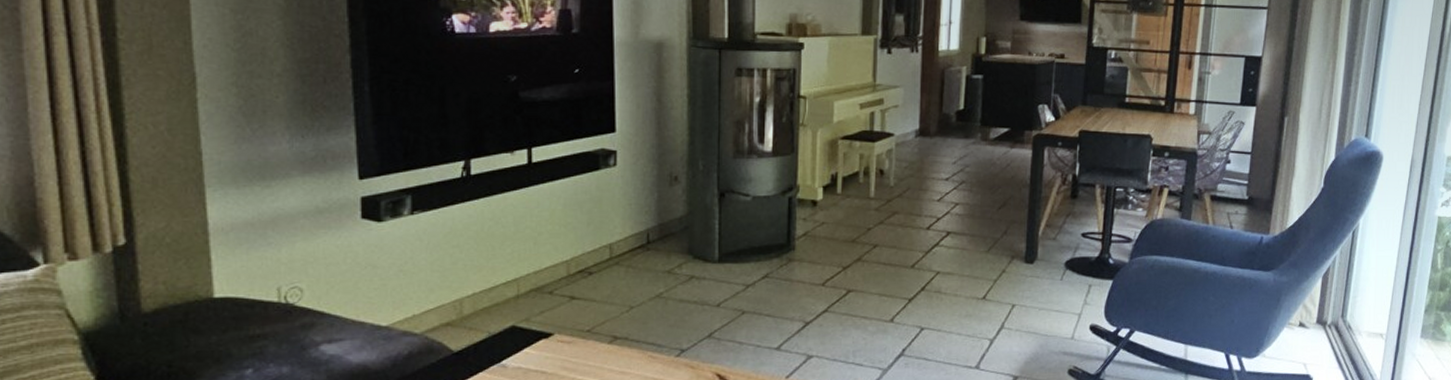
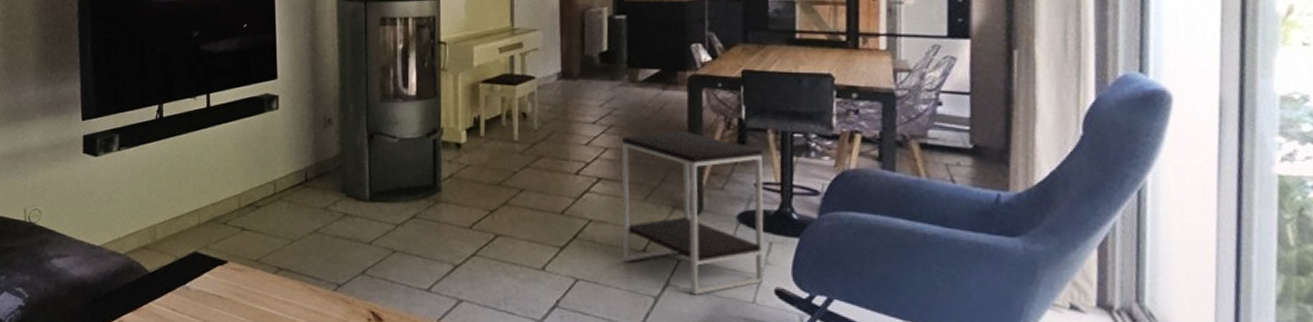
side table: none [964,187,1091,335] -> present [621,132,765,295]

